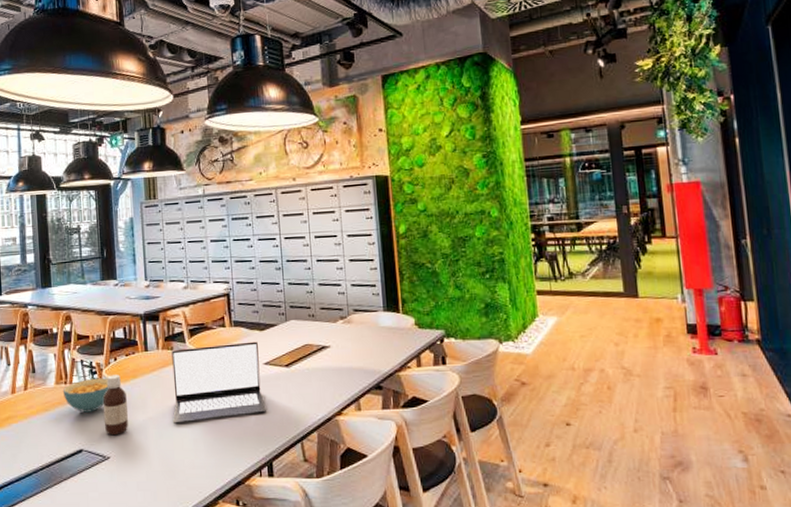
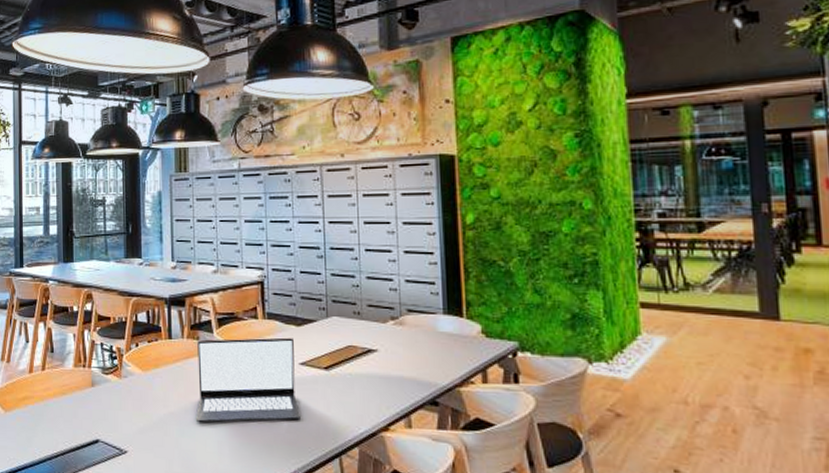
cereal bowl: present [63,378,109,413] -> none [82,363,129,401]
bottle: present [103,374,128,436] -> none [122,362,148,429]

